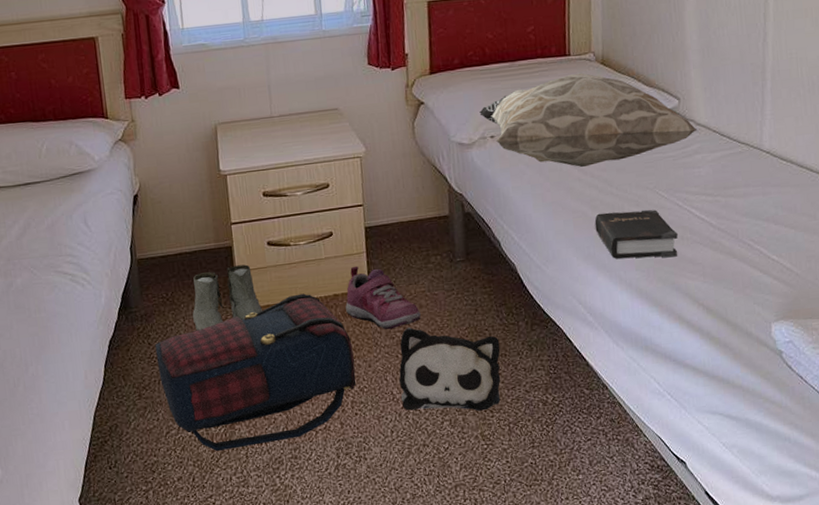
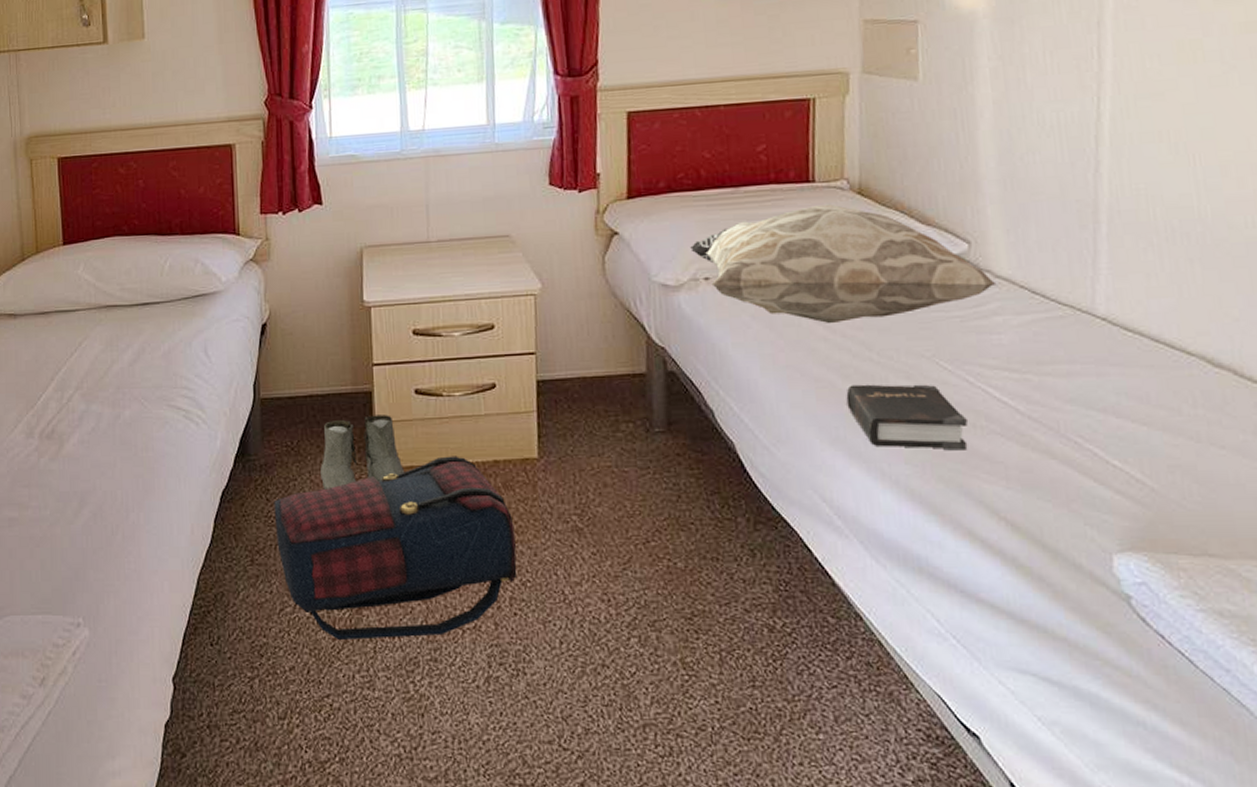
shoe: present [345,266,421,330] -> none [508,427,605,511]
plush toy: present [399,327,501,411] -> none [572,511,711,630]

